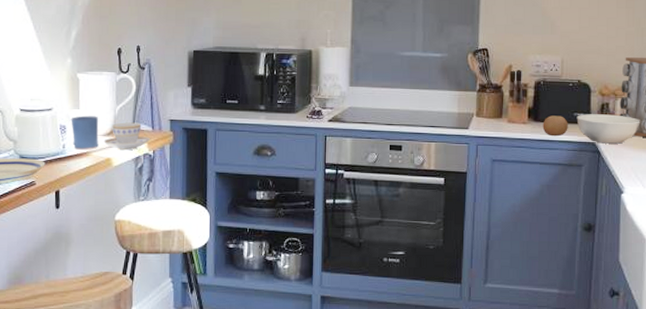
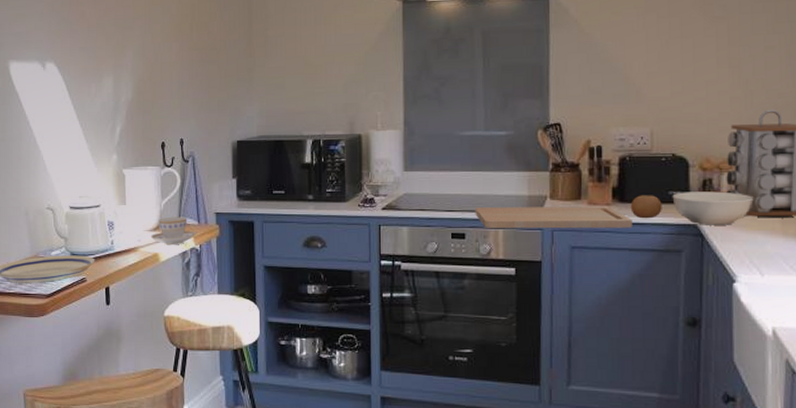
mug: present [70,115,99,150] -> none [118,211,146,246]
cutting board: none [411,122,543,145] -> present [475,206,632,229]

